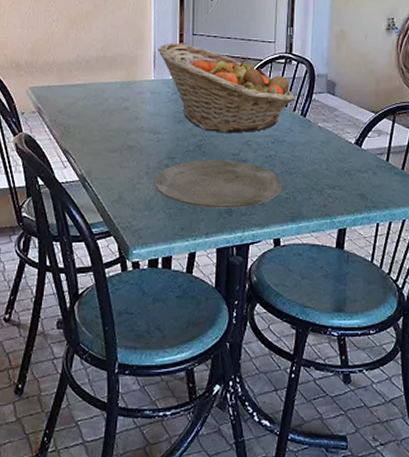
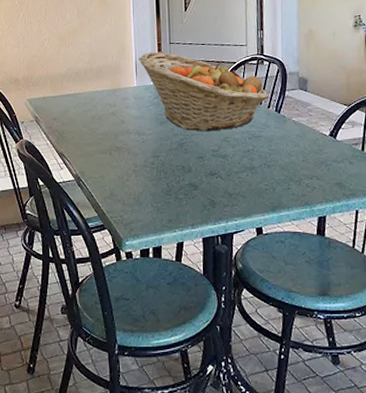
plate: present [154,160,283,209] -> none [141,156,262,201]

